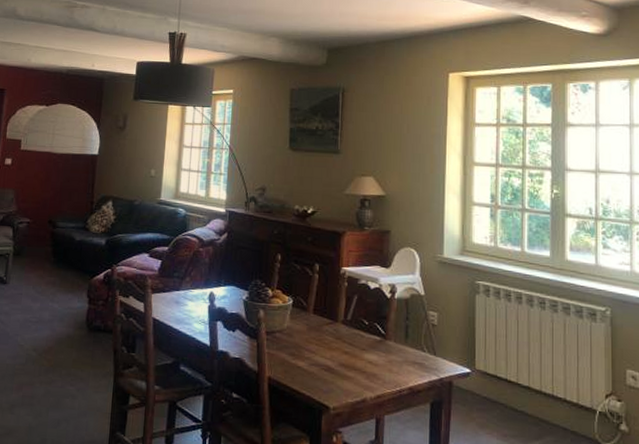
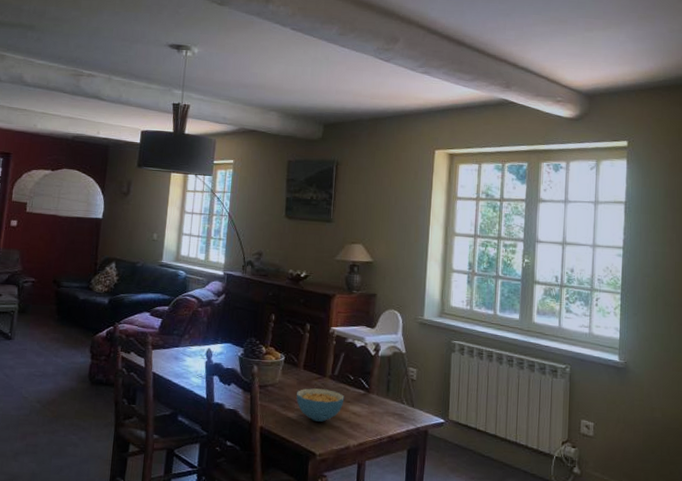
cereal bowl: none [306,334,359,372] -> present [296,388,345,422]

